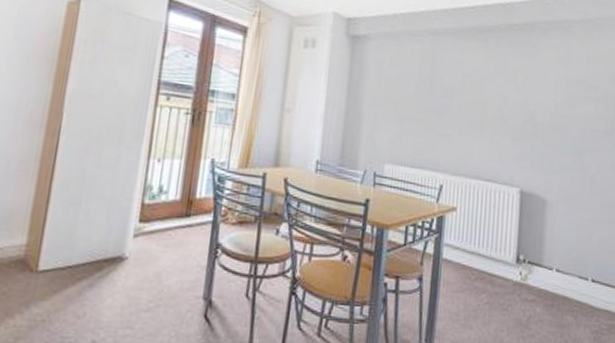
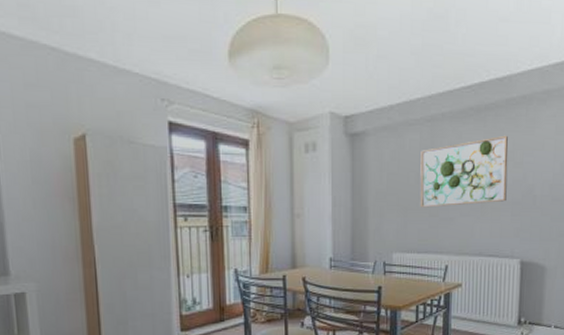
wall art: none [417,58,510,125] -> present [420,135,508,208]

